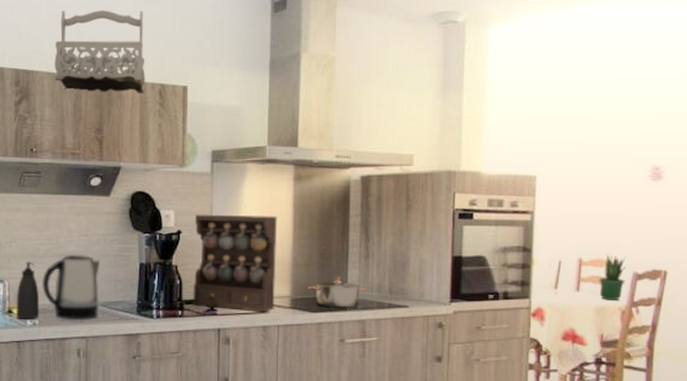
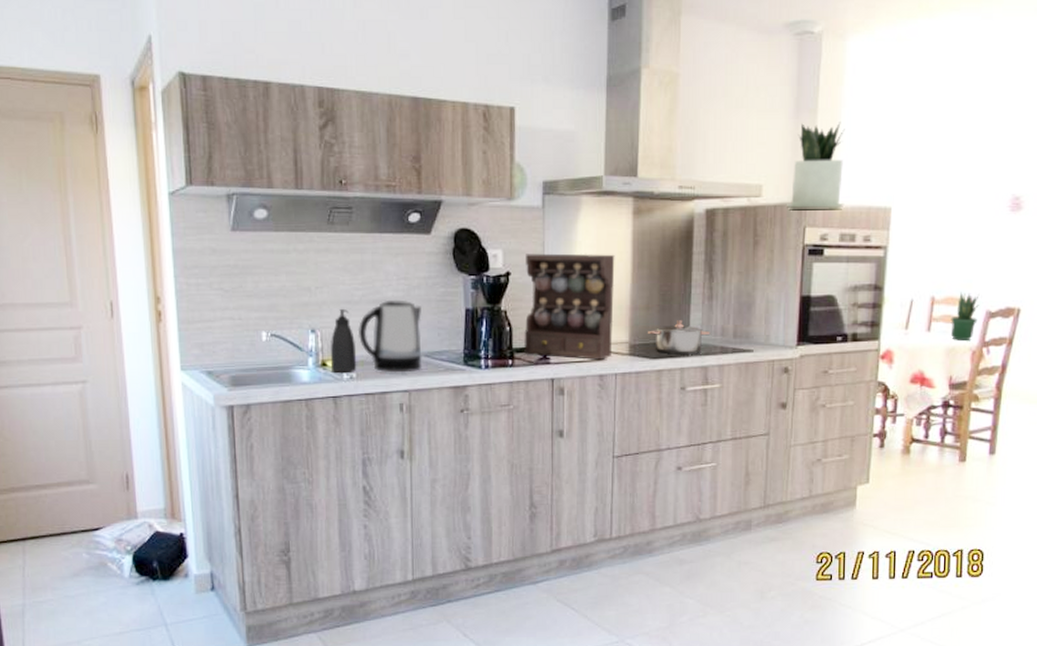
decorative basket: present [54,10,145,94] -> none [362,17,467,117]
planter: none [436,99,492,178] -> present [786,122,845,211]

